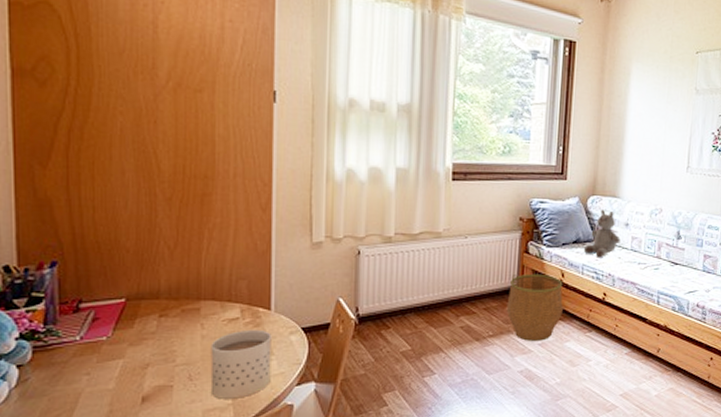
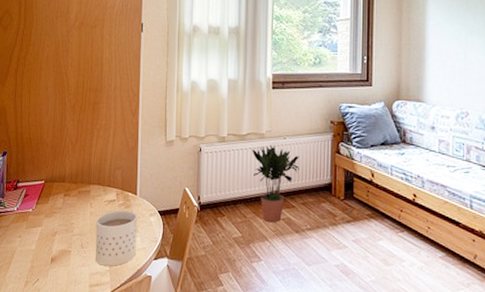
potted plant: none [425,245,483,332] -> present [252,145,299,223]
basket: present [506,273,563,341] -> none [322,172,374,237]
stuffed bear: present [583,209,621,258] -> none [391,112,427,160]

